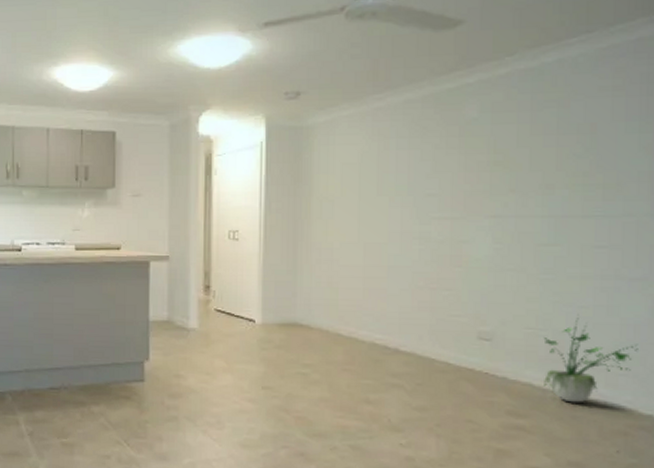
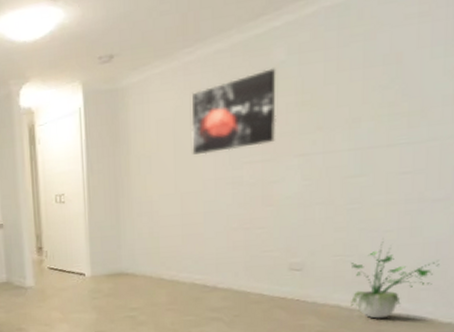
wall art: none [378,124,468,205] -> present [192,68,276,155]

